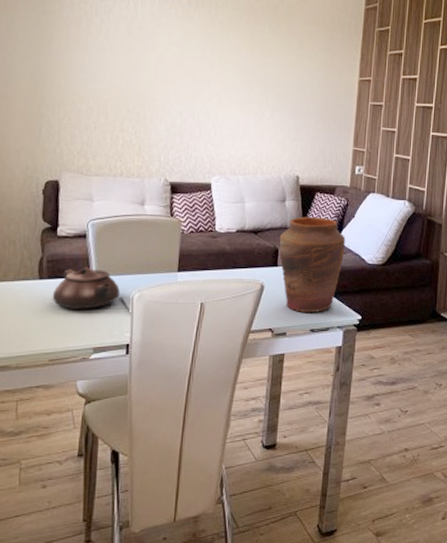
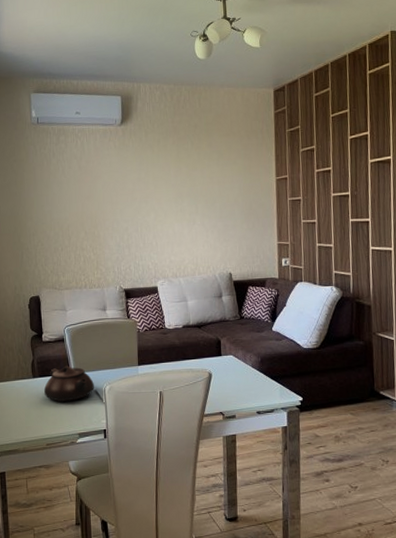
vase: present [279,216,346,312] -> none [220,308,280,396]

